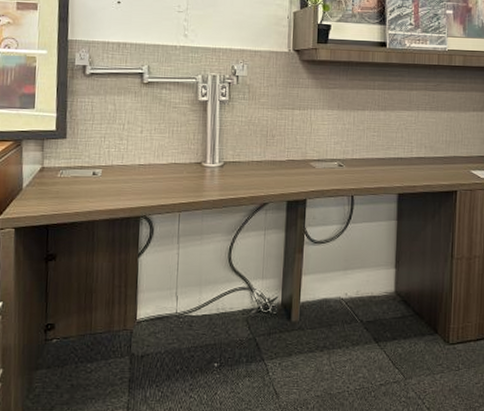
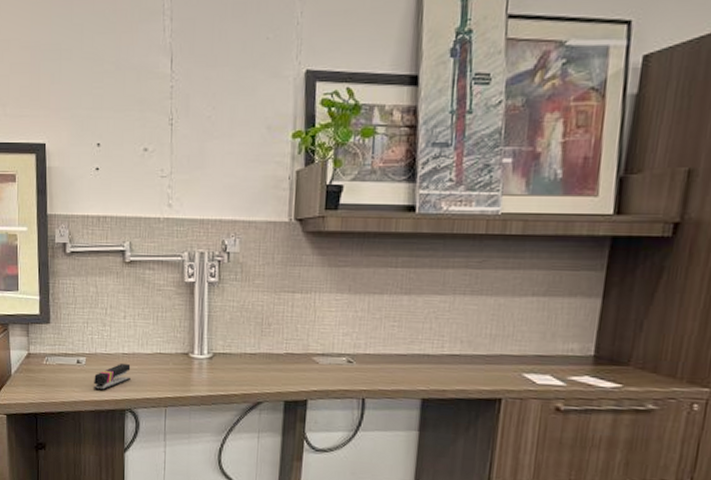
stapler: none [108,173,147,199] -> present [93,363,131,390]

